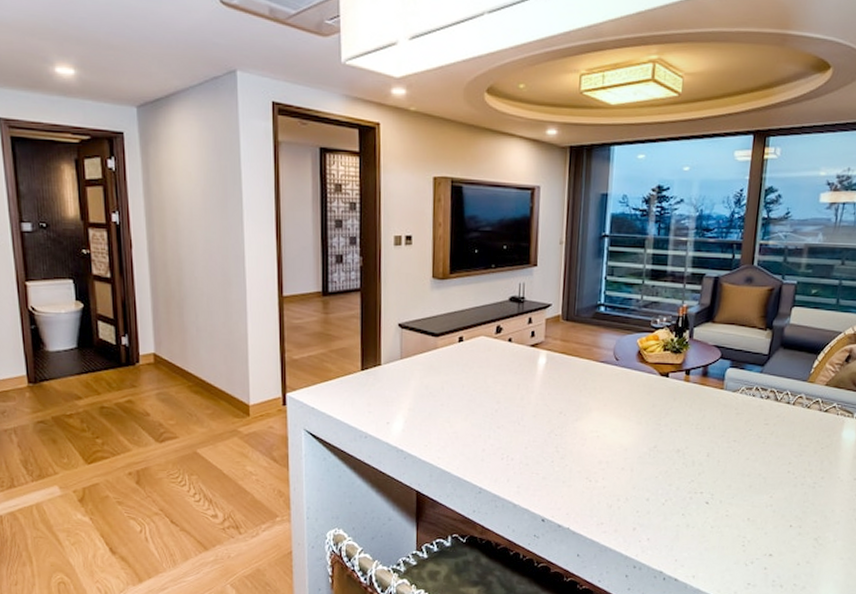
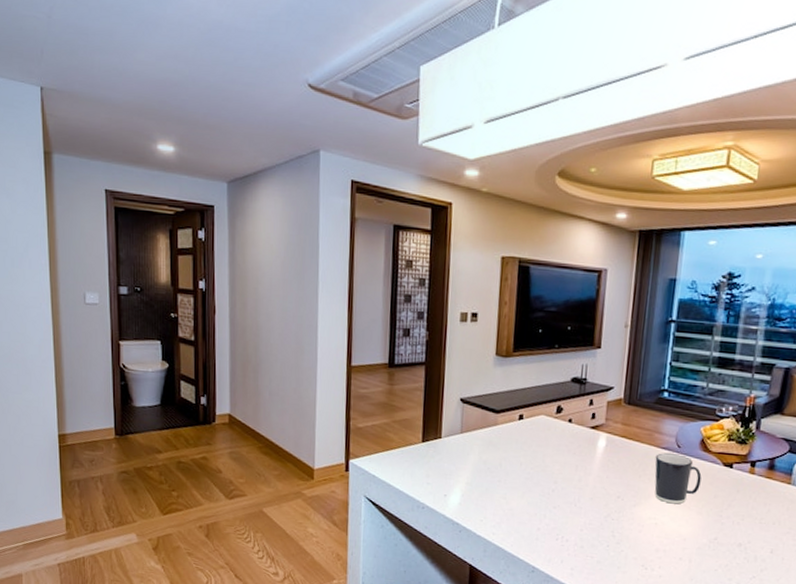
mug: none [594,367,640,416] -> present [654,453,702,504]

